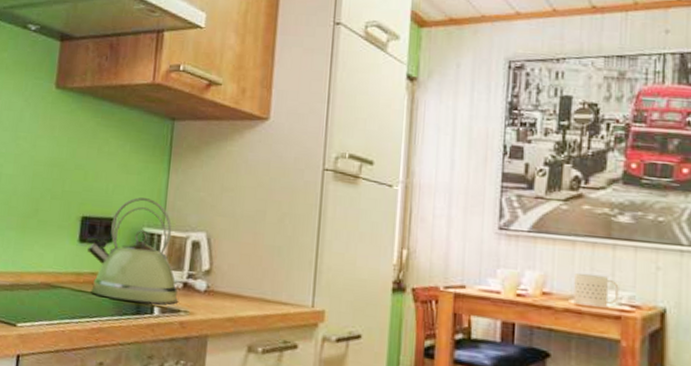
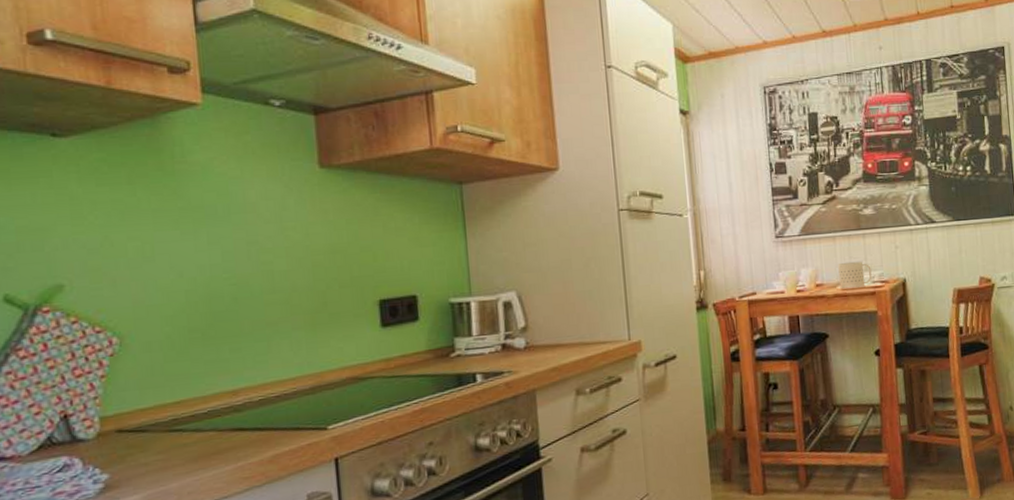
kettle: present [86,197,178,305] -> none [389,268,499,378]

